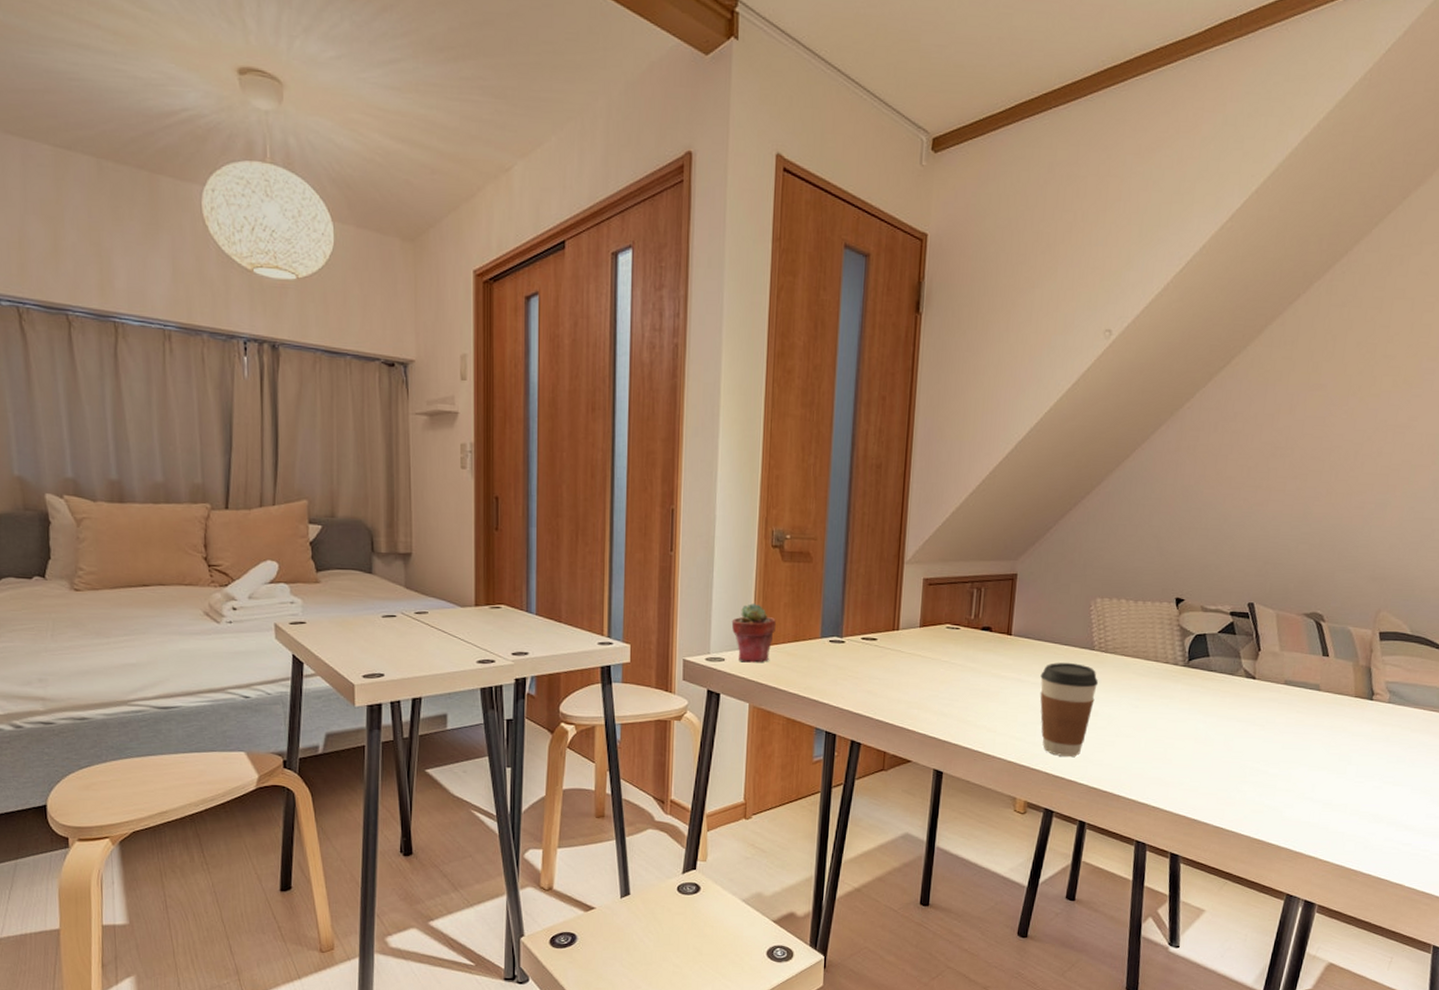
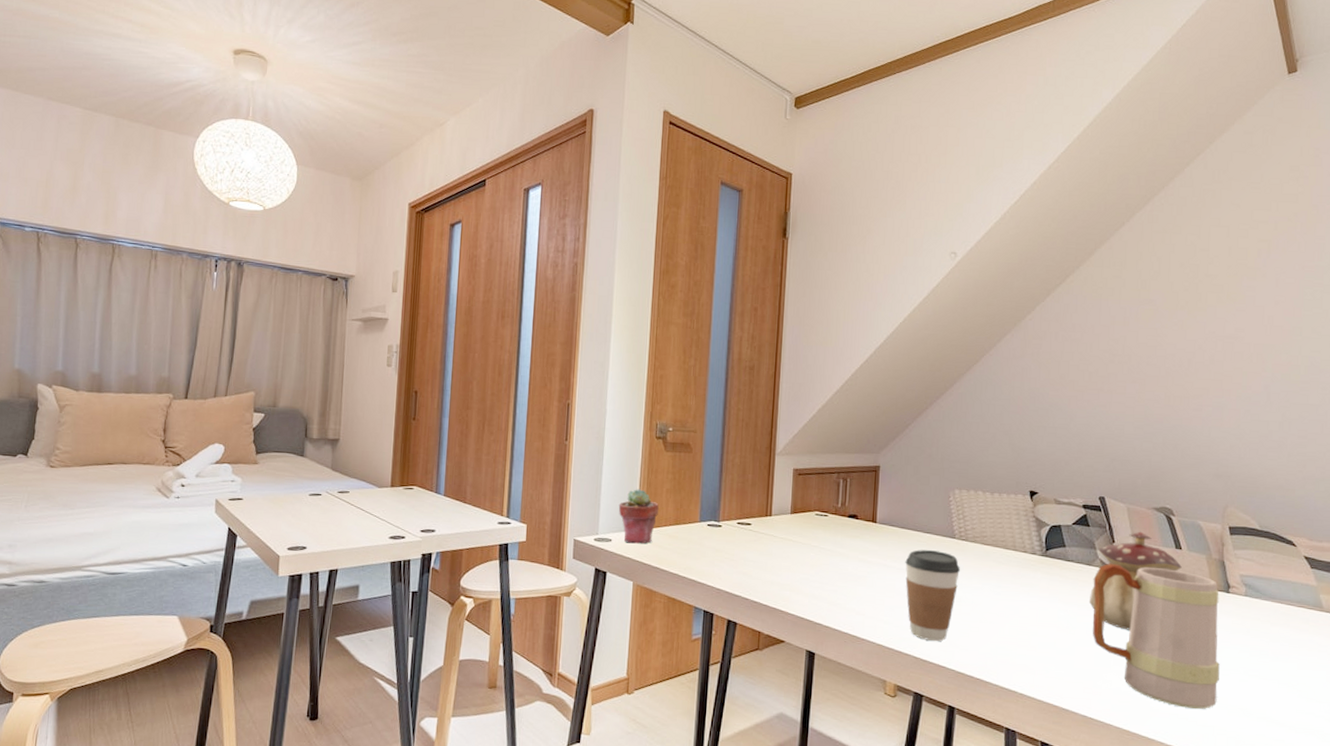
teapot: none [1229,638,1327,741] -> present [1089,531,1182,630]
mug: none [1230,672,1363,816] -> present [1093,563,1220,709]

